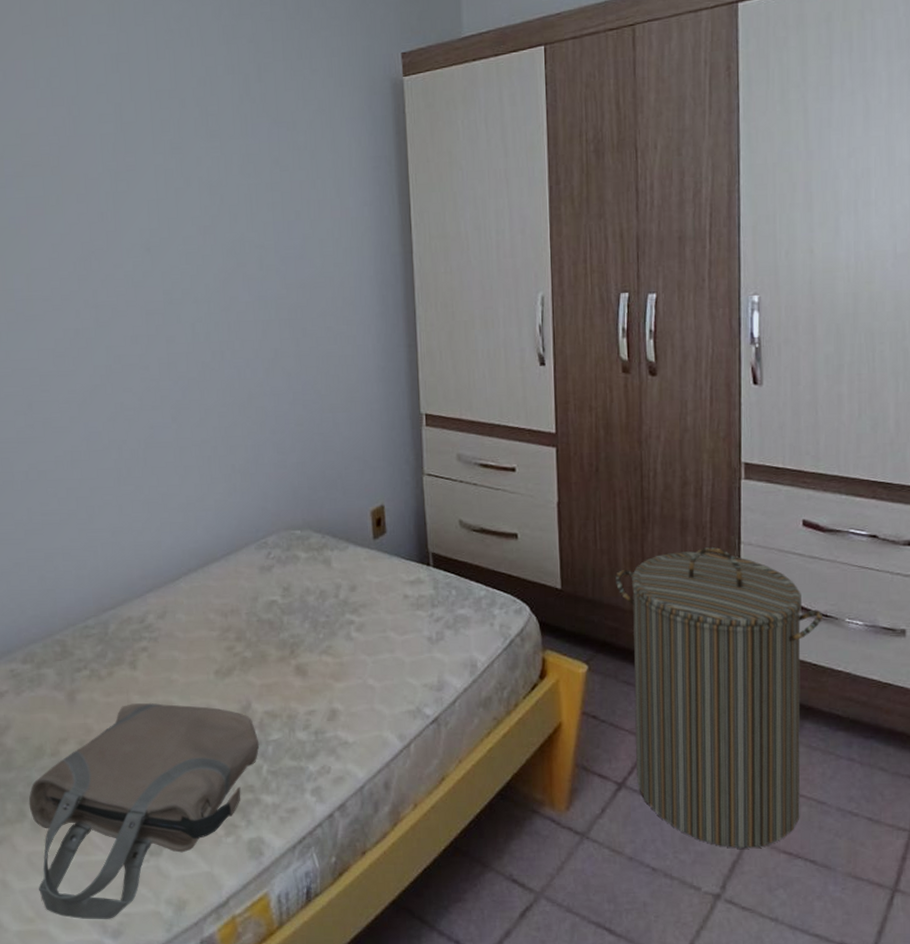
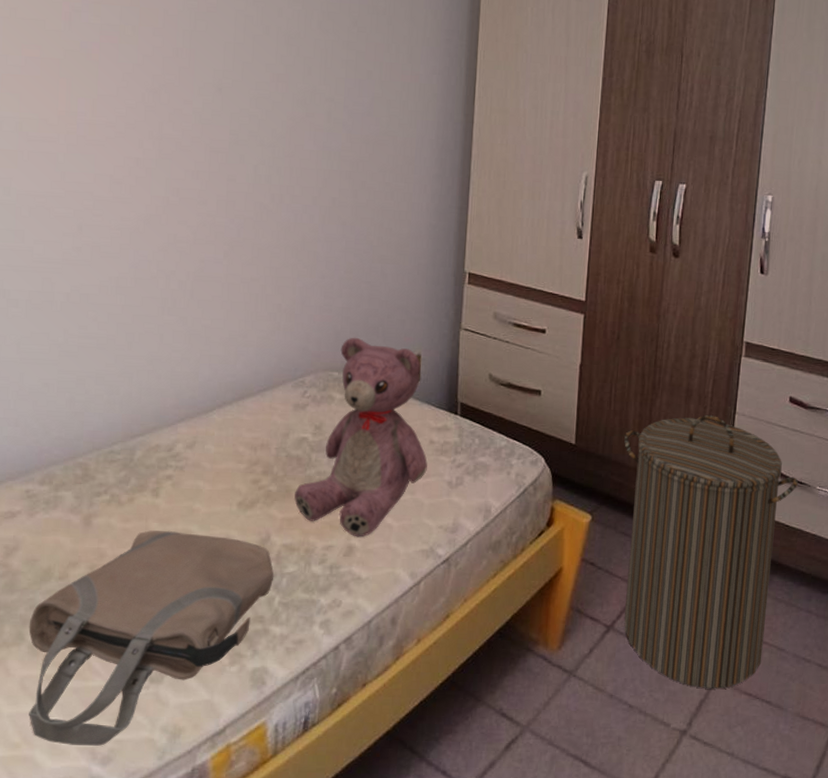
teddy bear: none [270,492,404,700] -> present [294,337,428,537]

